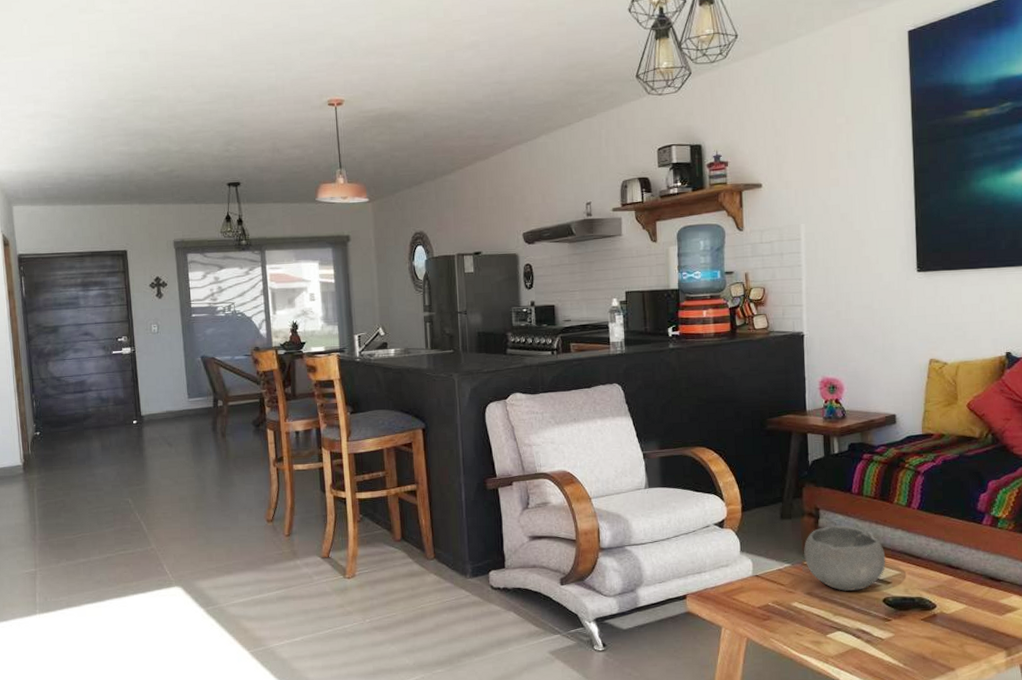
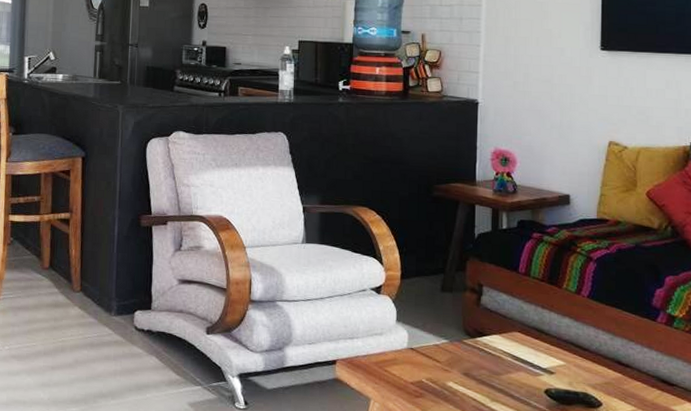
bowl: present [804,525,886,591] -> none [463,304,551,377]

